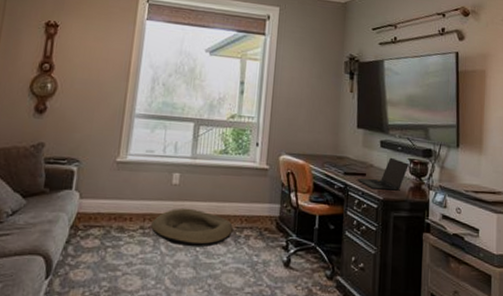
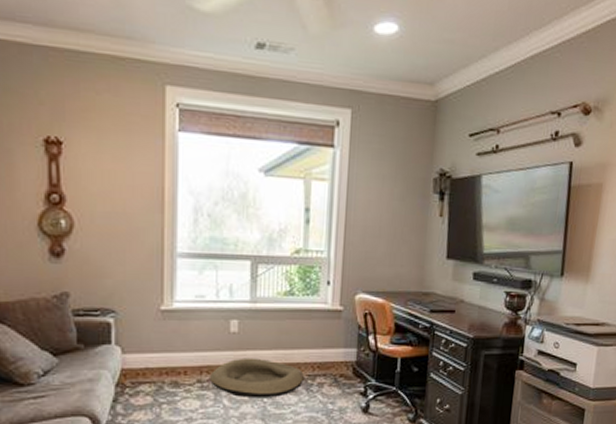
laptop: present [357,157,409,191] -> none [445,291,505,327]

